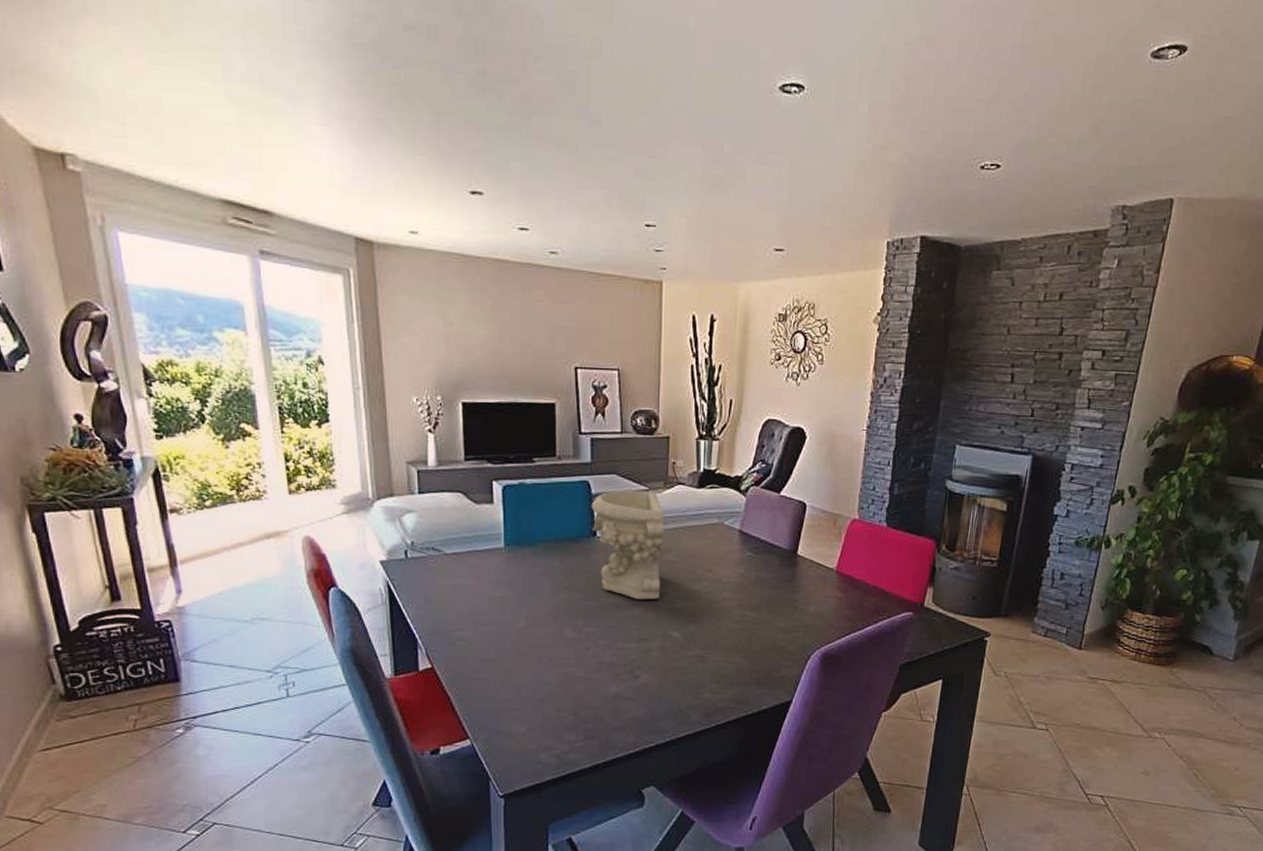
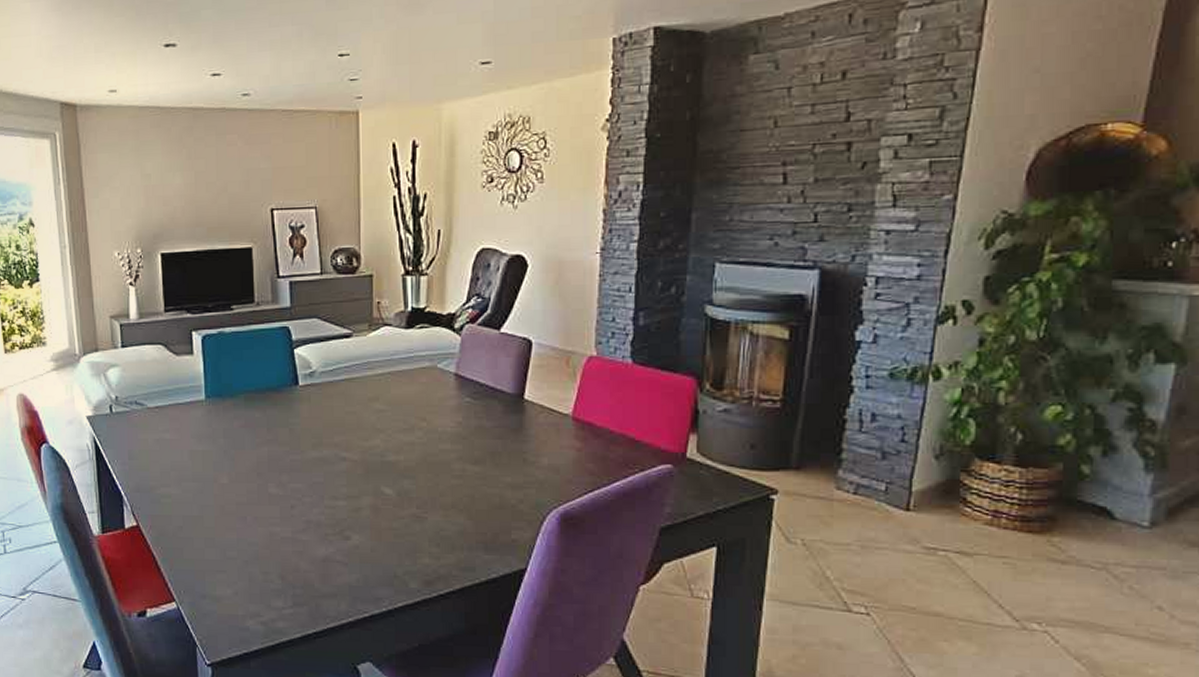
decorative bowl: present [591,490,664,600] -> none [291,334,370,453]

